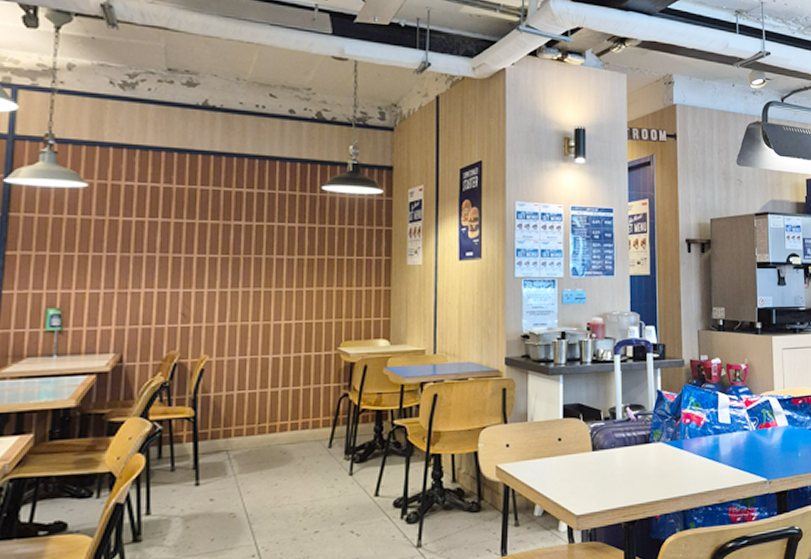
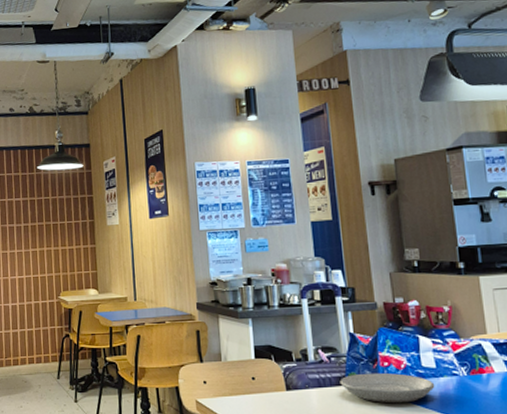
plate: none [644,429,728,460] -> present [340,372,435,404]

